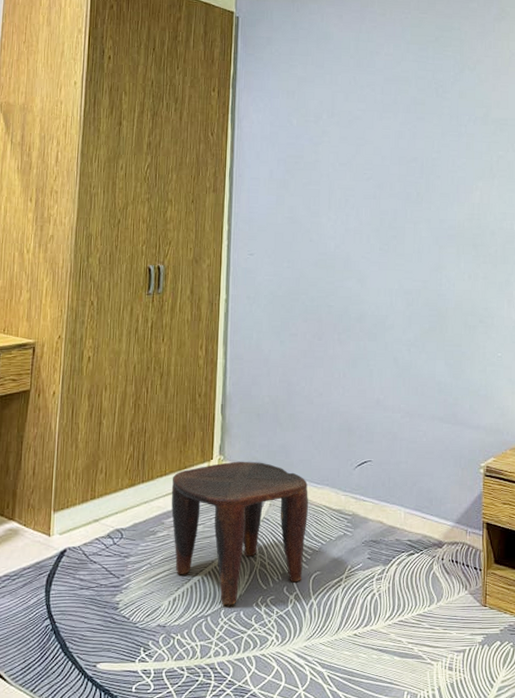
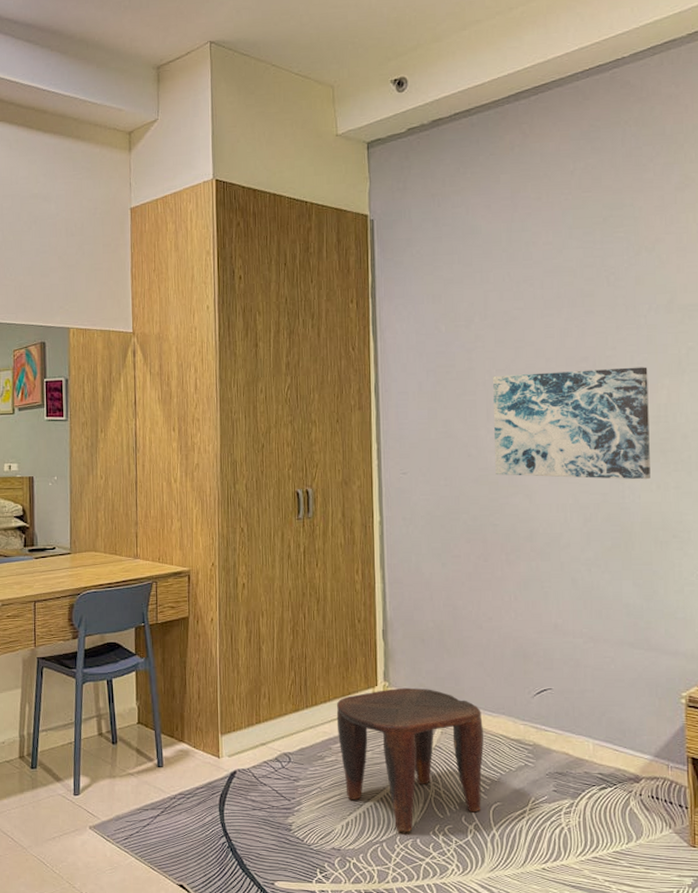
wall art: none [333,168,466,270] -> present [493,367,650,480]

